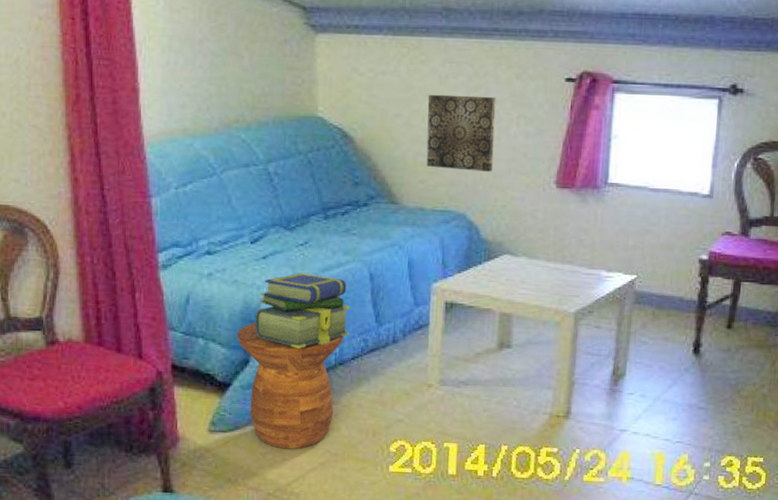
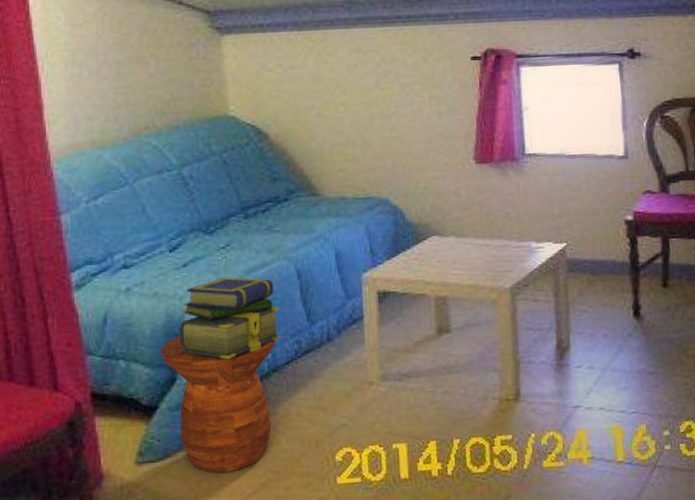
wall art: present [426,94,496,172] -> none [338,80,410,156]

